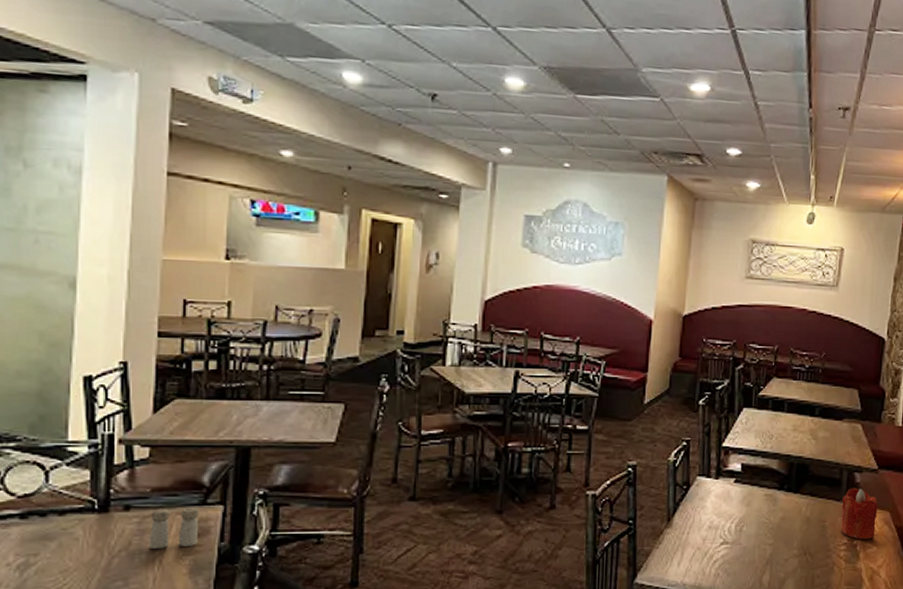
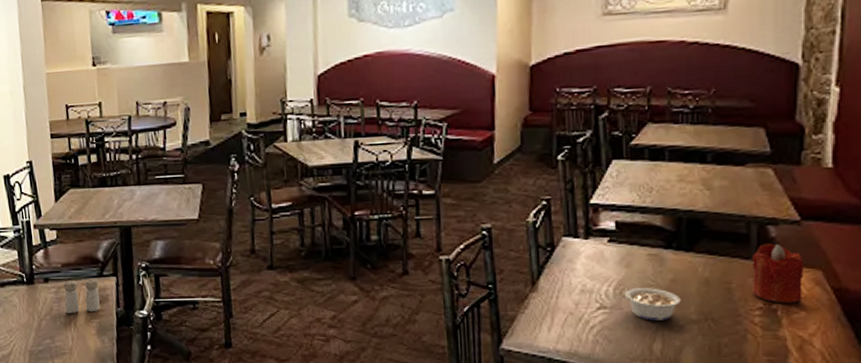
legume: none [739,525,787,555] -> present [619,288,681,321]

